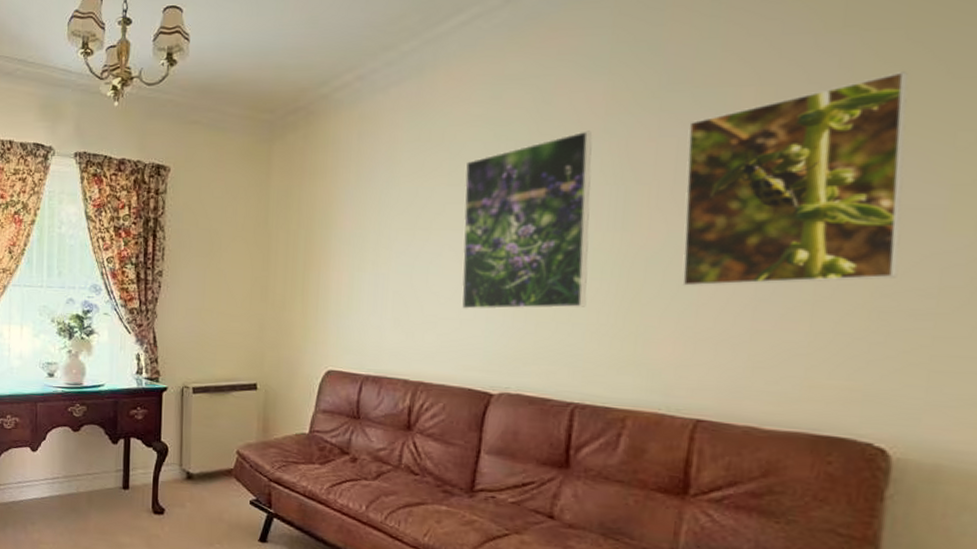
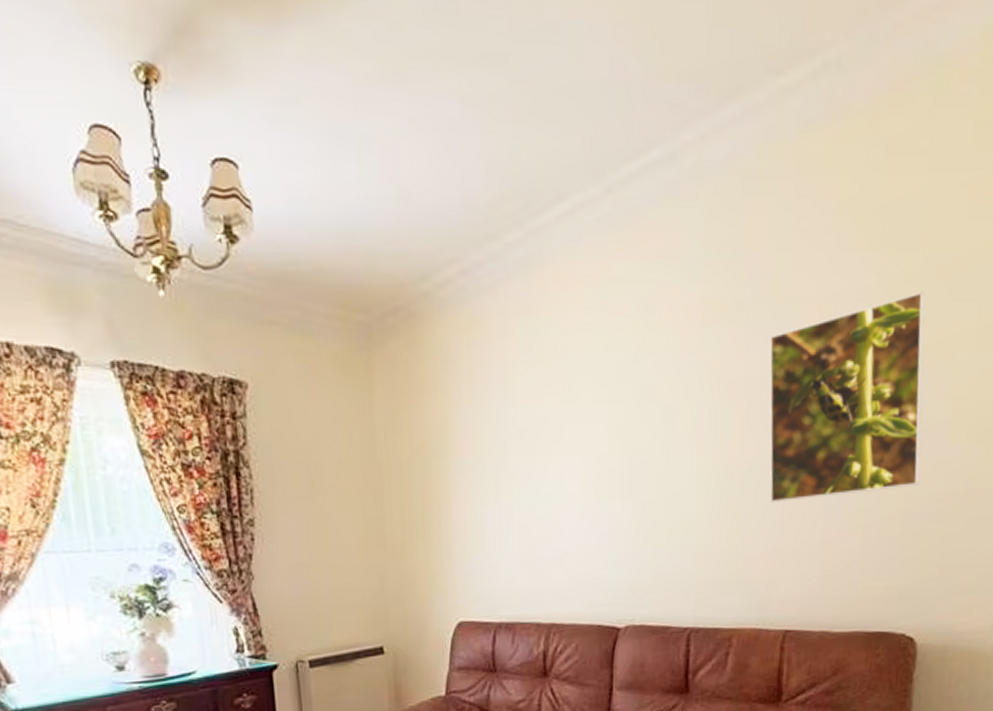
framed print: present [461,130,592,310] -> none [579,343,695,542]

